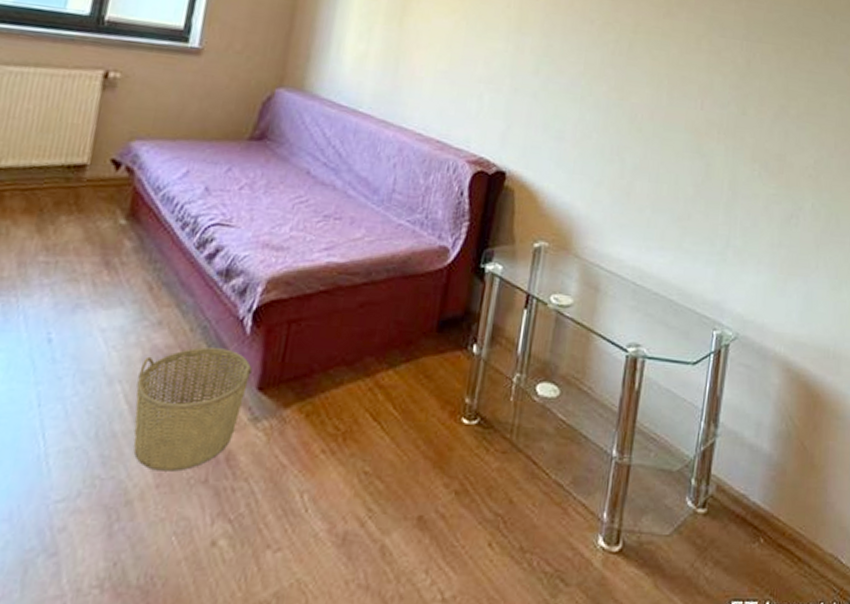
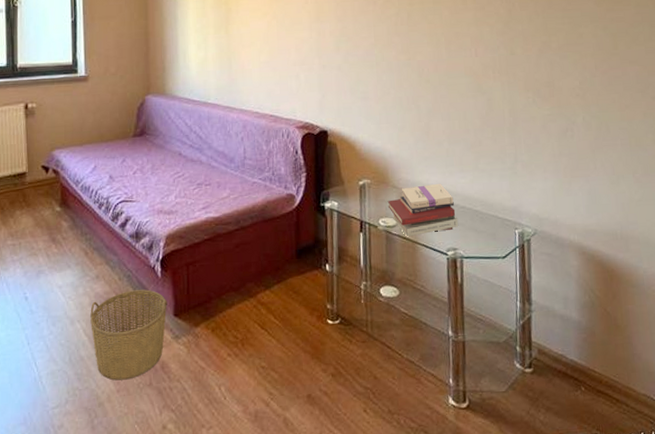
books: none [564,259,648,323] -> present [387,183,459,237]

